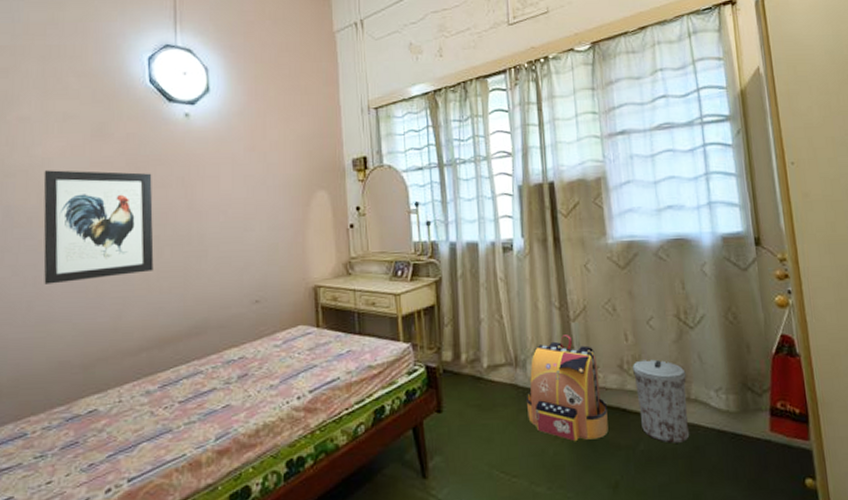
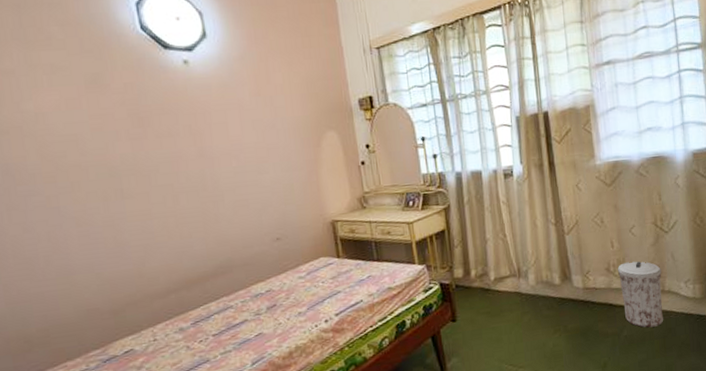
wall art: present [43,170,154,284] -> none [39,123,171,239]
backpack: present [525,335,608,441] -> none [528,246,598,334]

